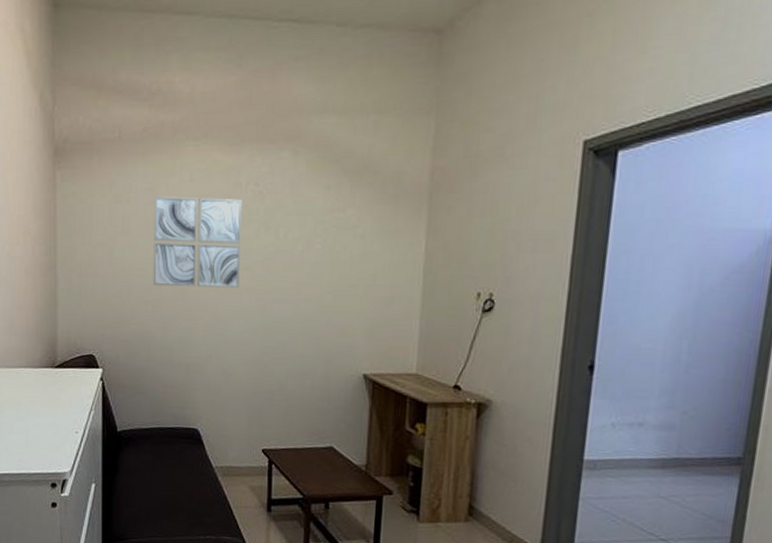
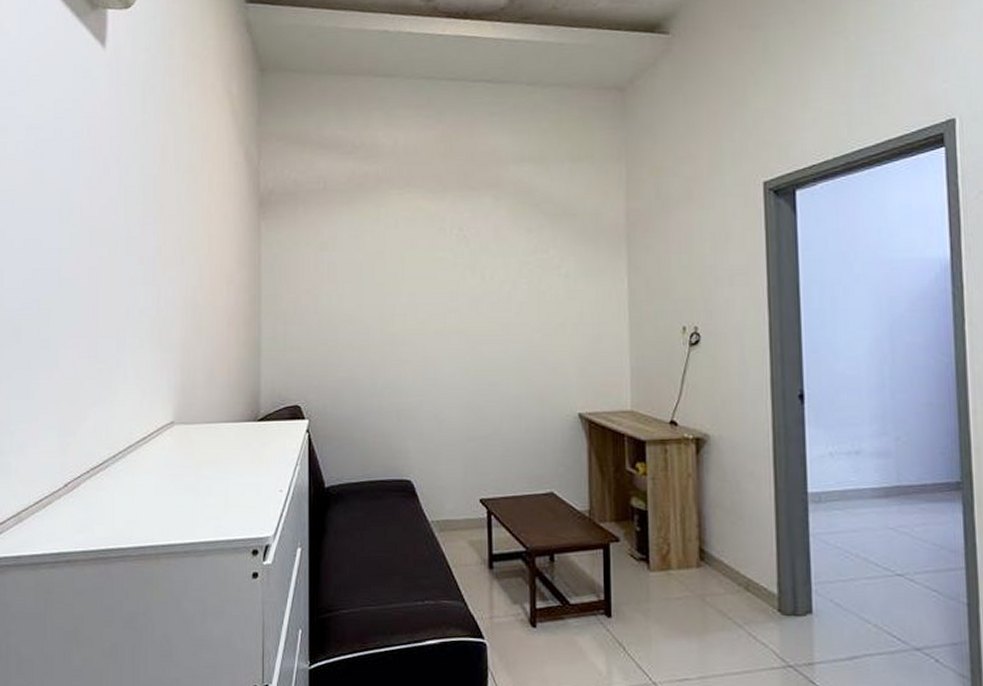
wall art: present [153,196,242,288] -> none [360,242,448,332]

